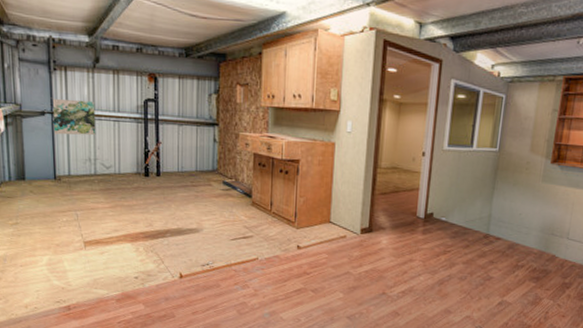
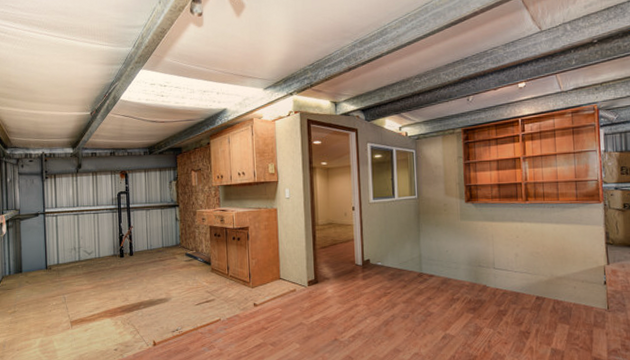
wall art: present [53,99,96,136] -> none [45,199,80,231]

